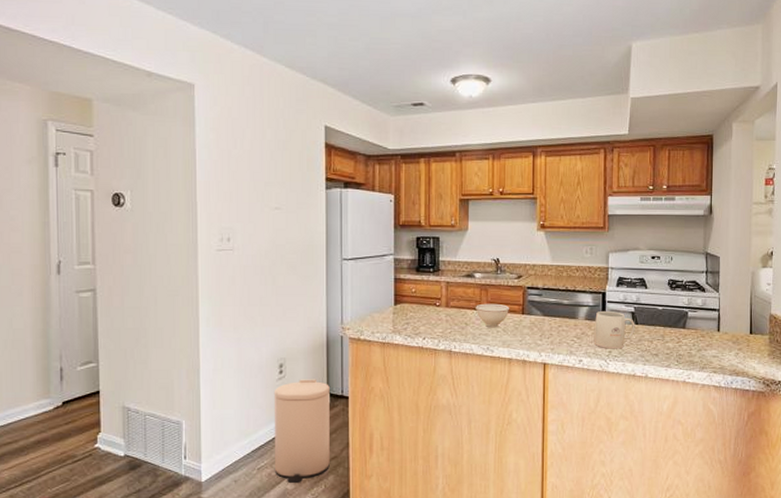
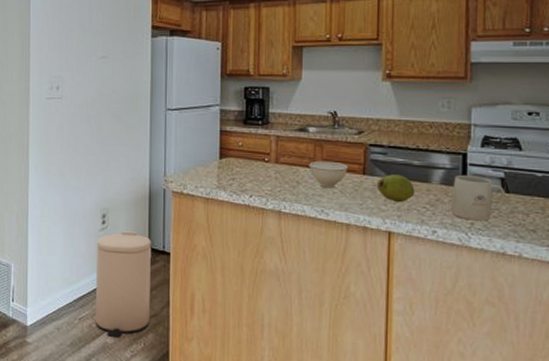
fruit: none [533,313,565,338] -> present [376,174,415,203]

